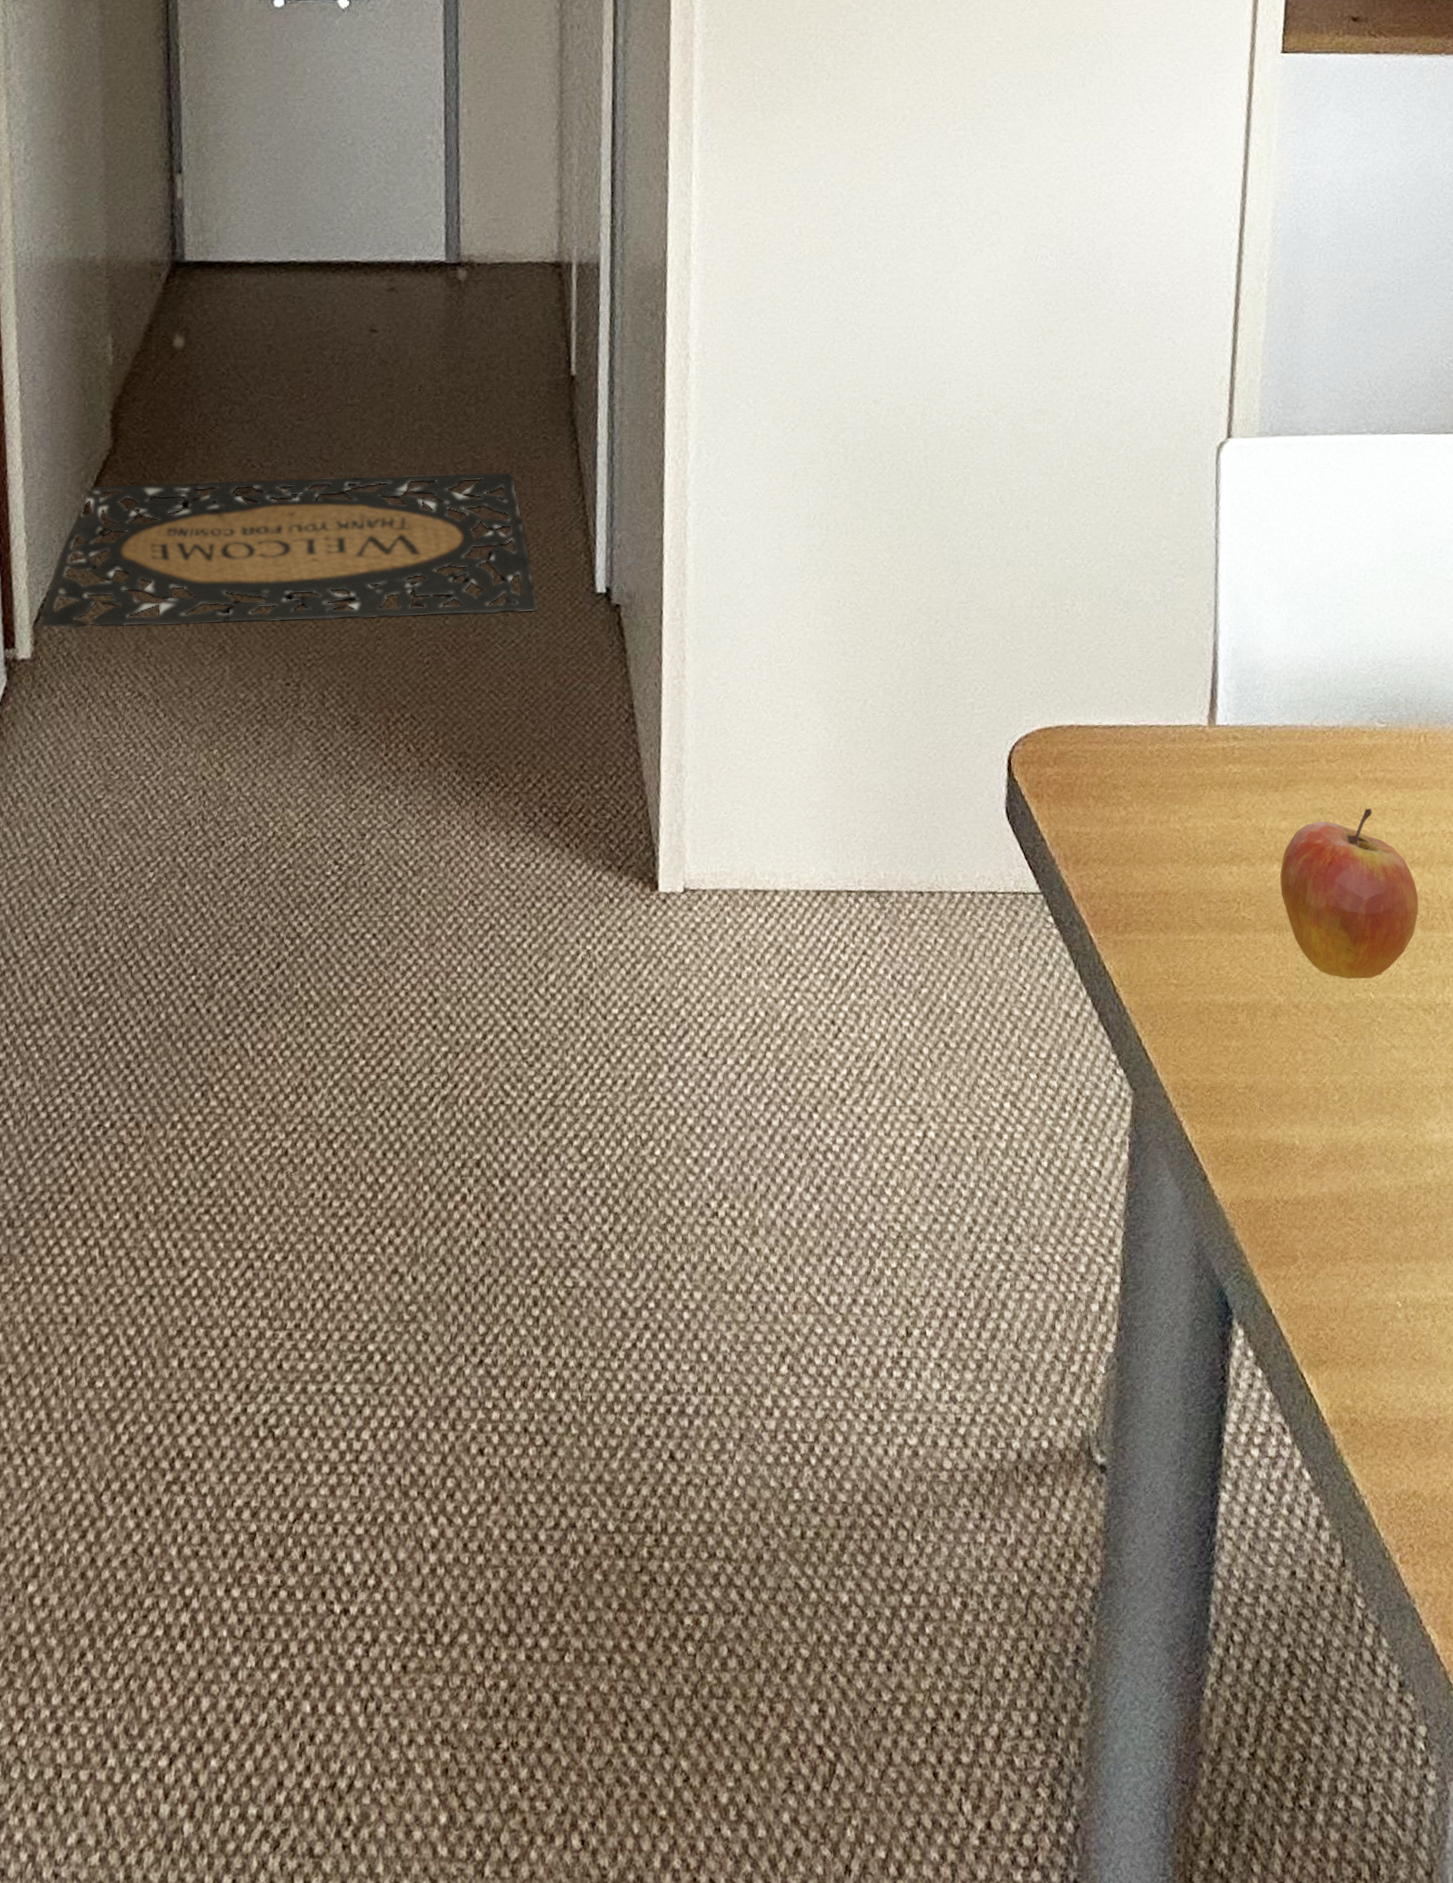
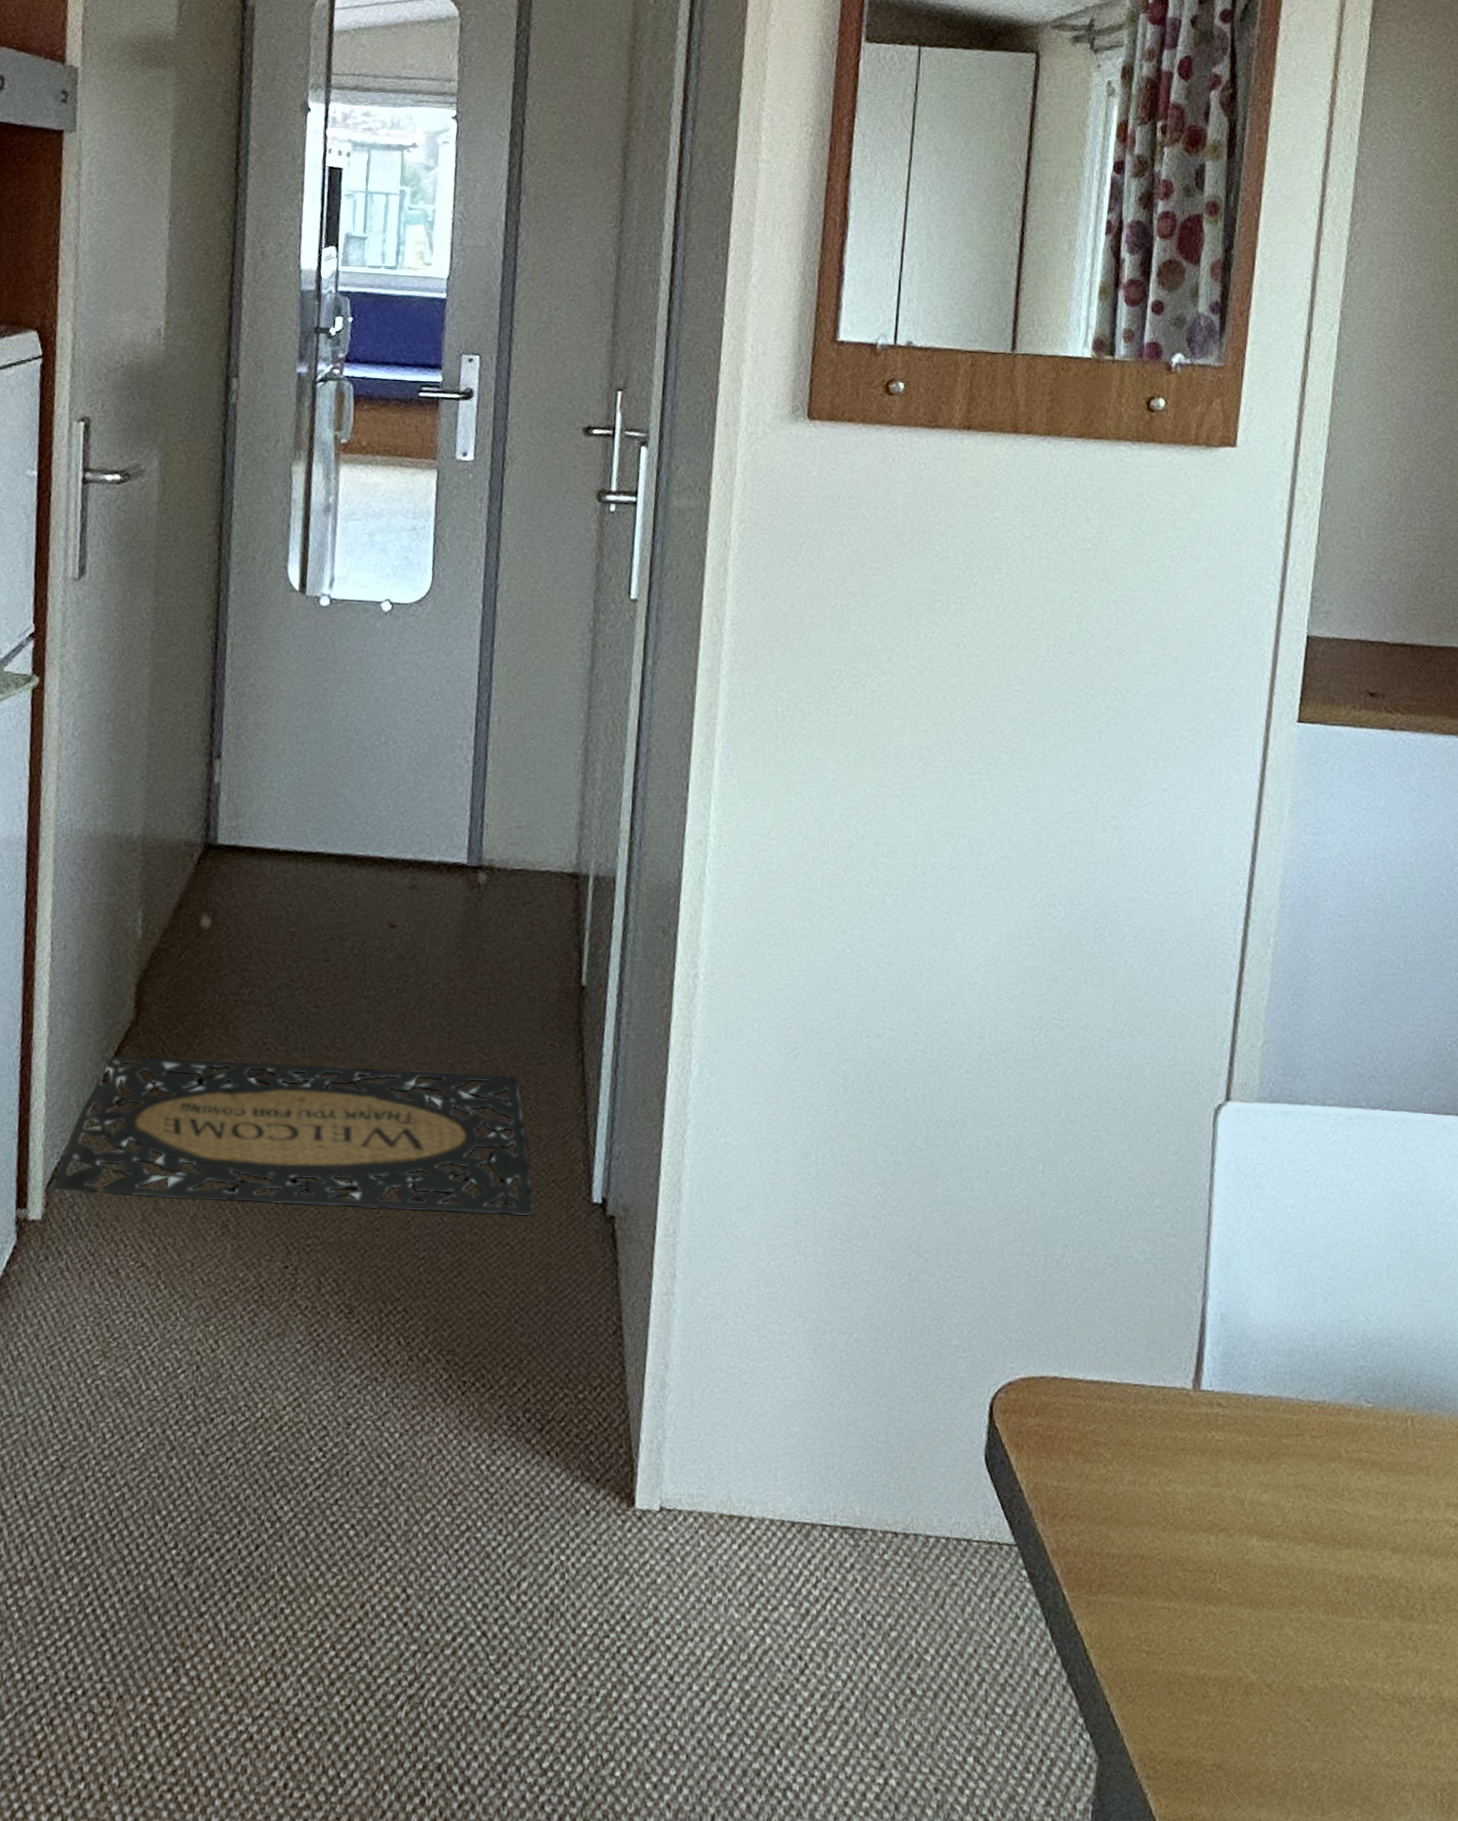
fruit: present [1280,808,1419,979] -> none [1258,1489,1399,1664]

